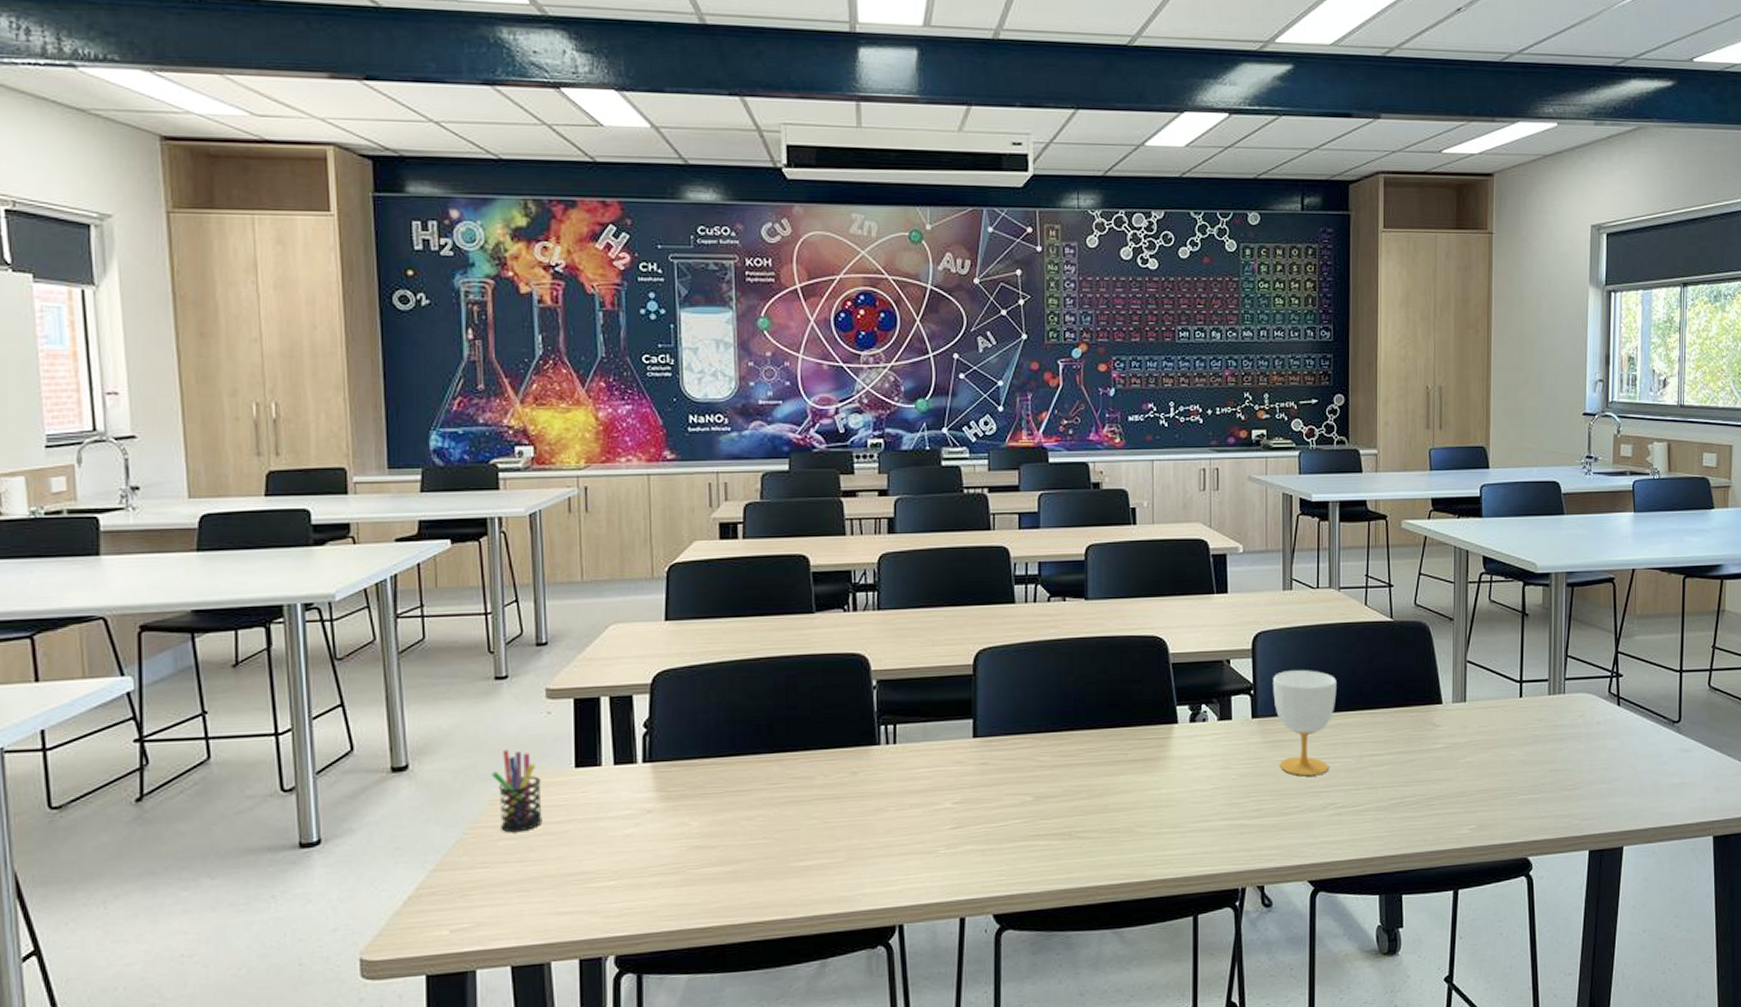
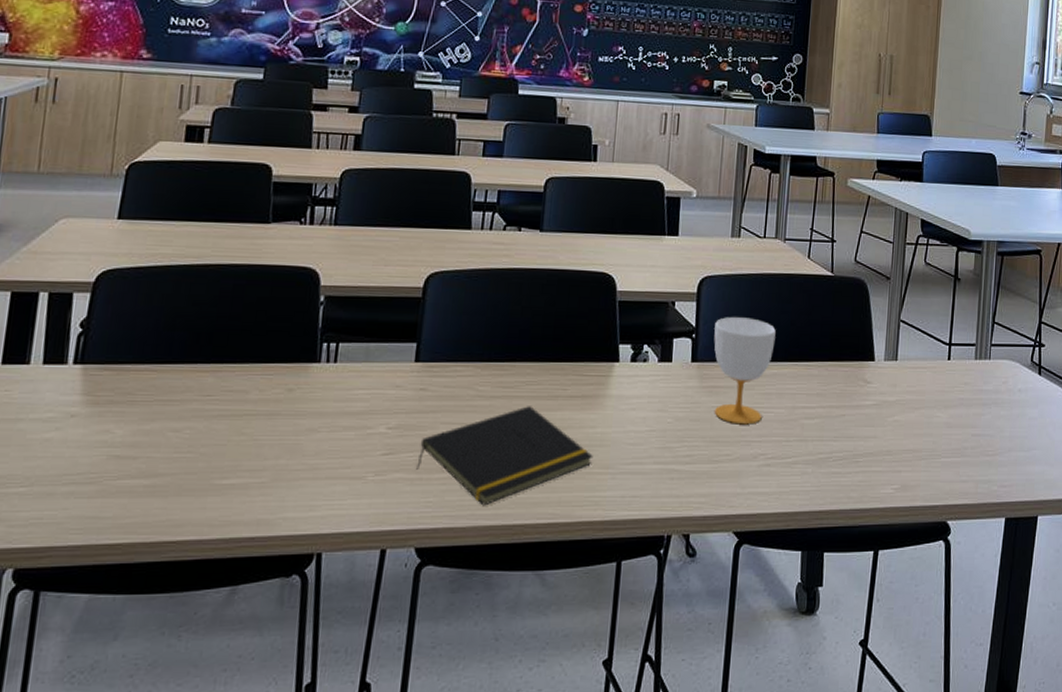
notepad: none [986,772,1160,871] -> present [416,406,593,506]

